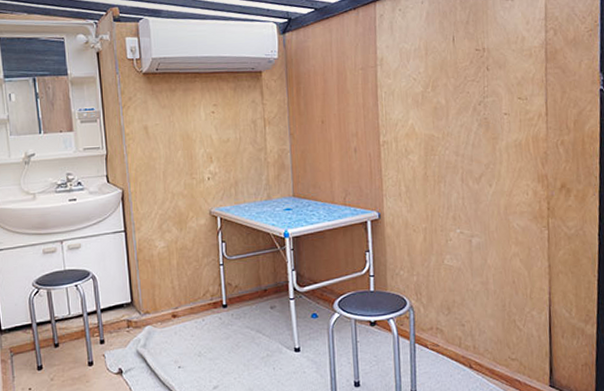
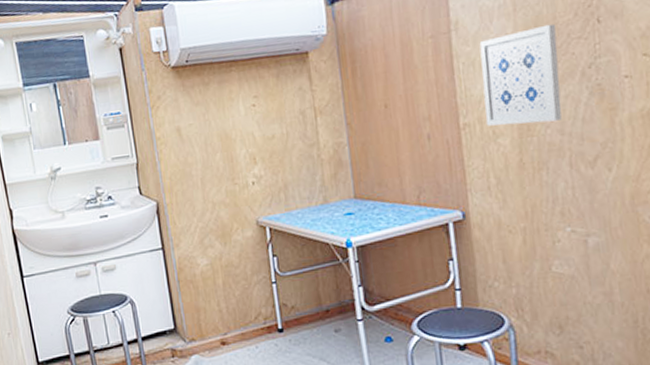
wall art: none [398,67,458,145] -> present [479,23,562,126]

